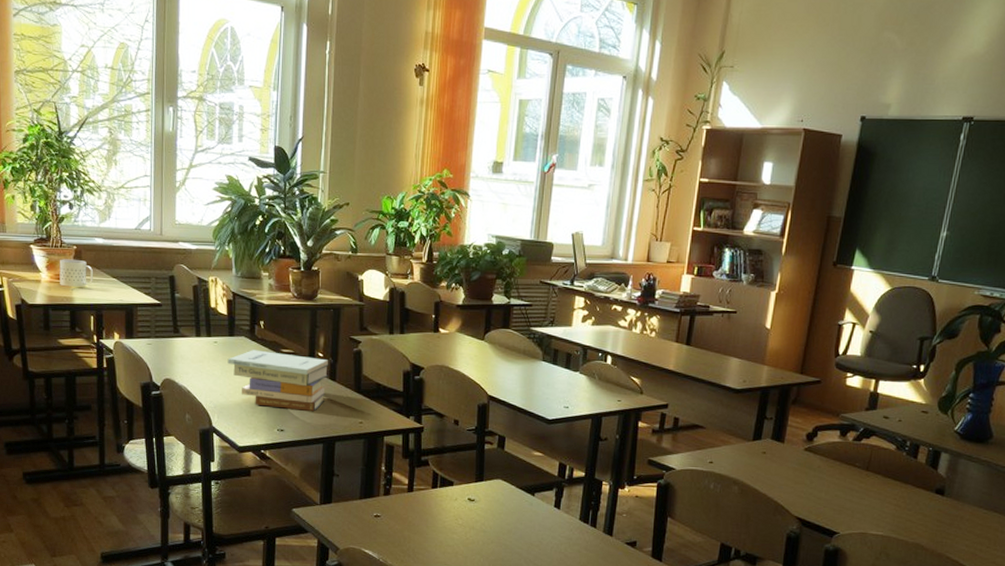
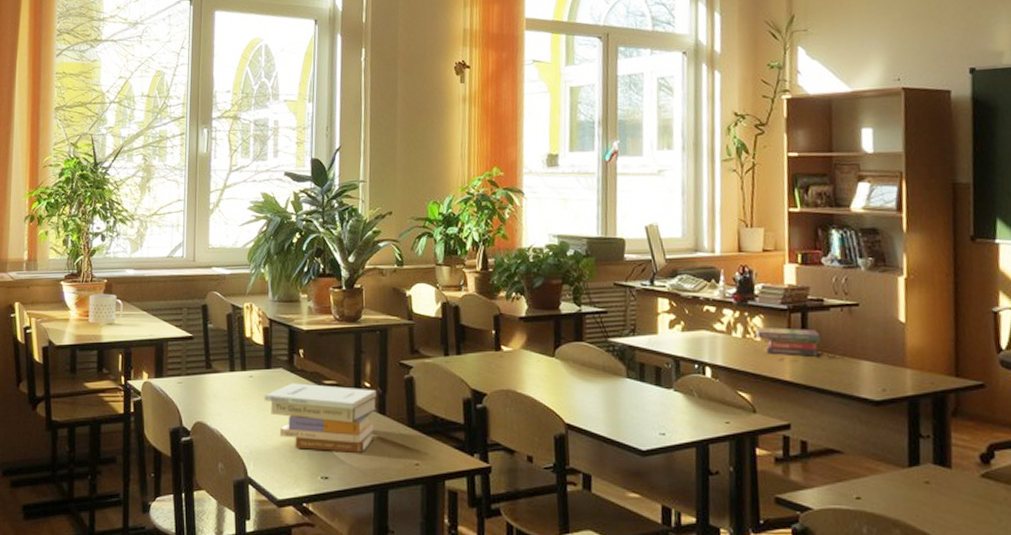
books: none [651,325,703,352] -> present [755,326,821,357]

